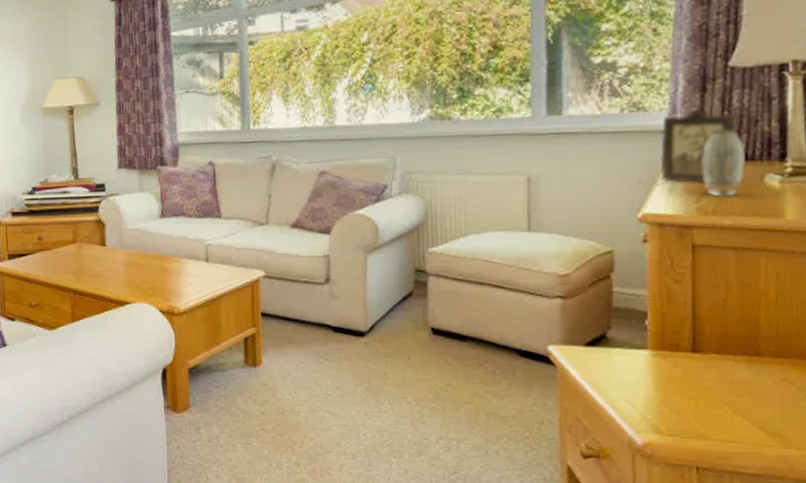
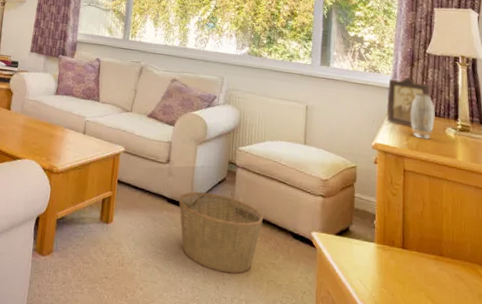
basket: none [349,313,473,410] -> present [179,191,263,274]

